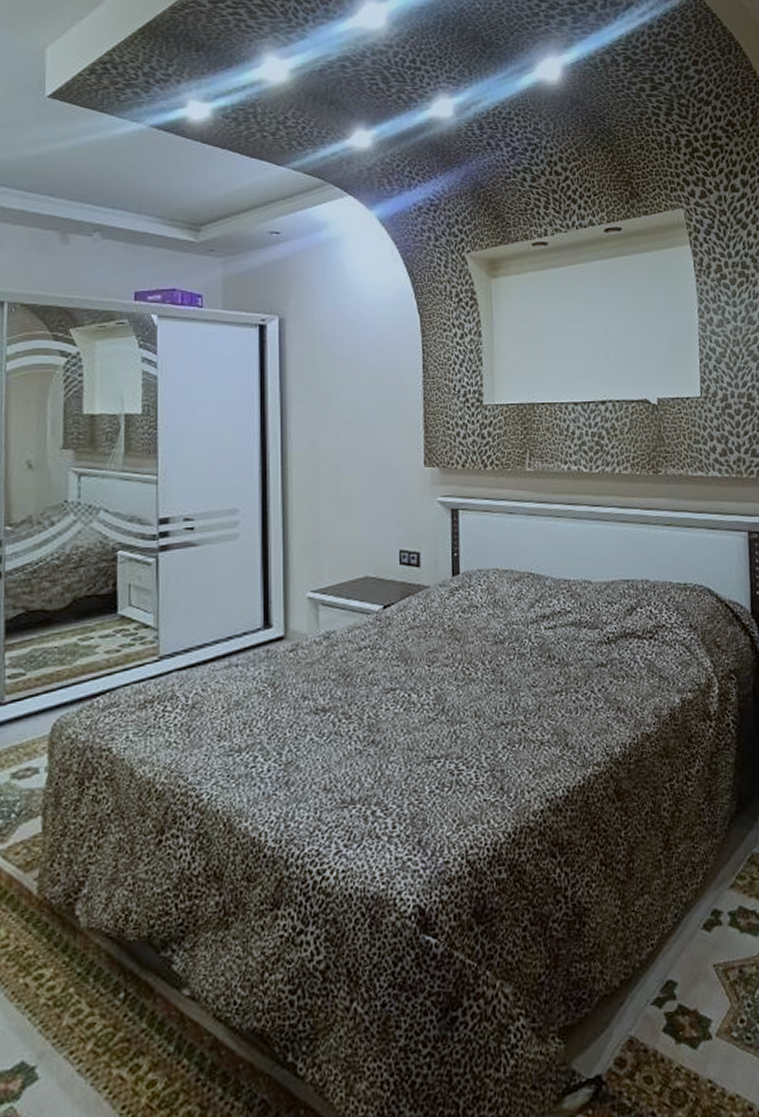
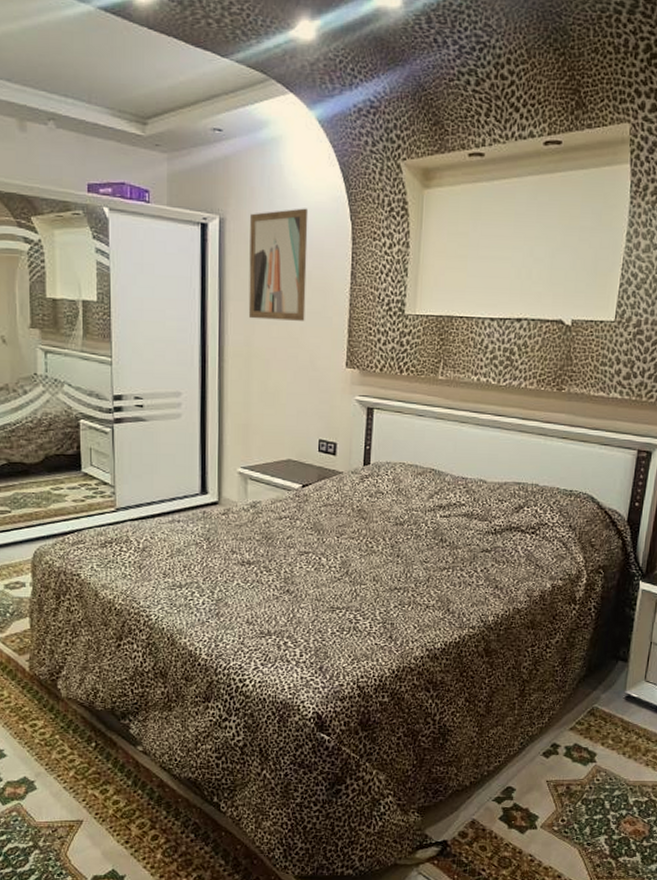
wall art: none [312,304,376,421] -> present [248,208,309,321]

